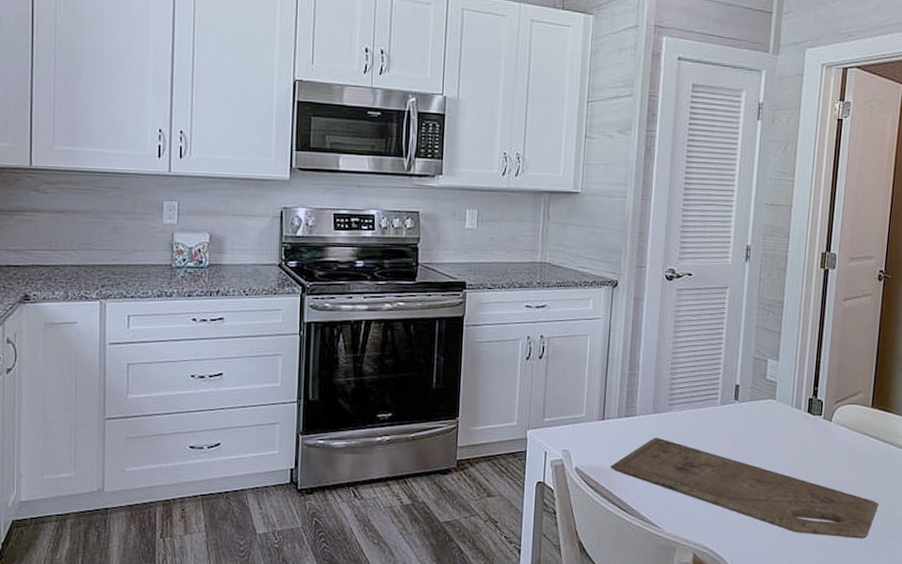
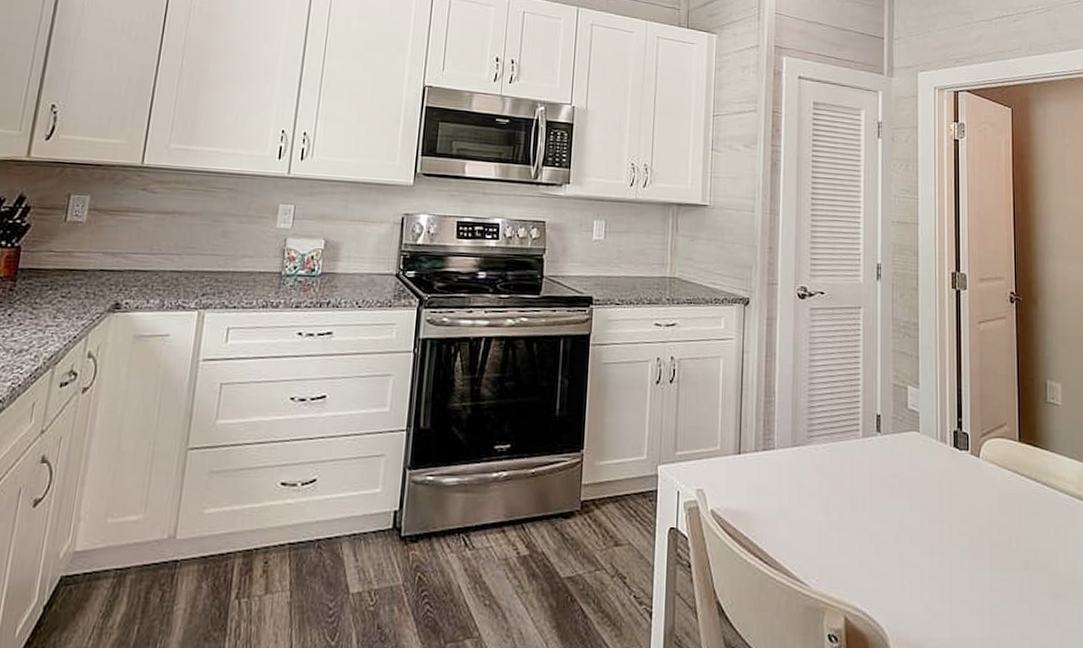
cutting board: present [610,437,879,539] -> none [749,474,1040,598]

